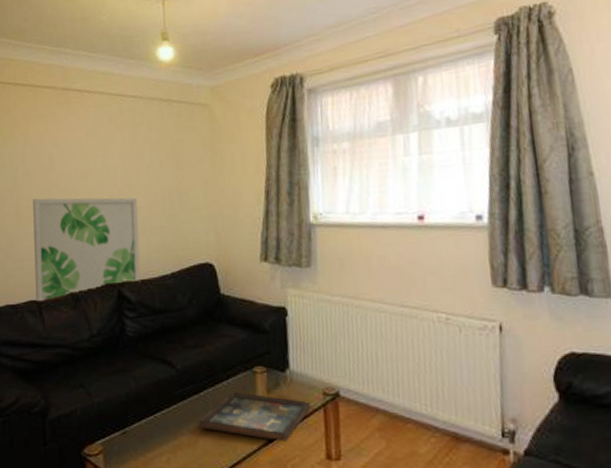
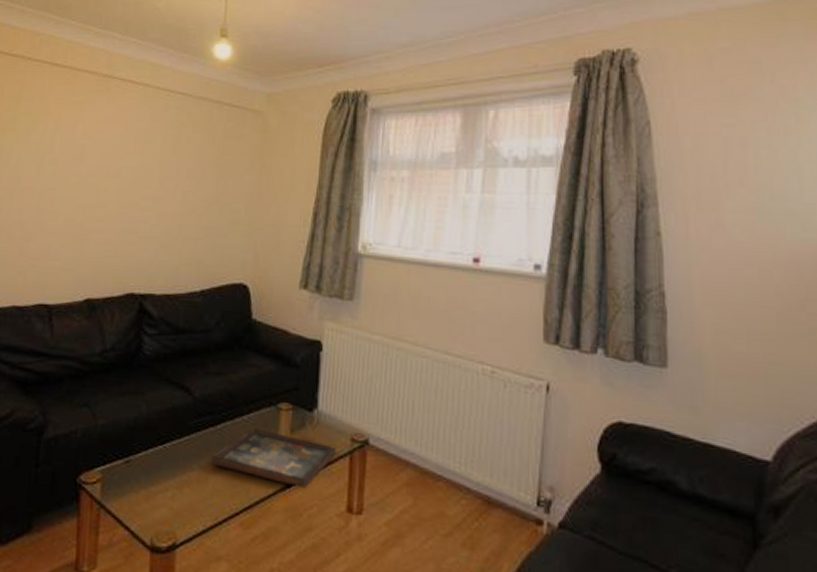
wall art: present [33,197,141,302] -> none [46,192,173,306]

